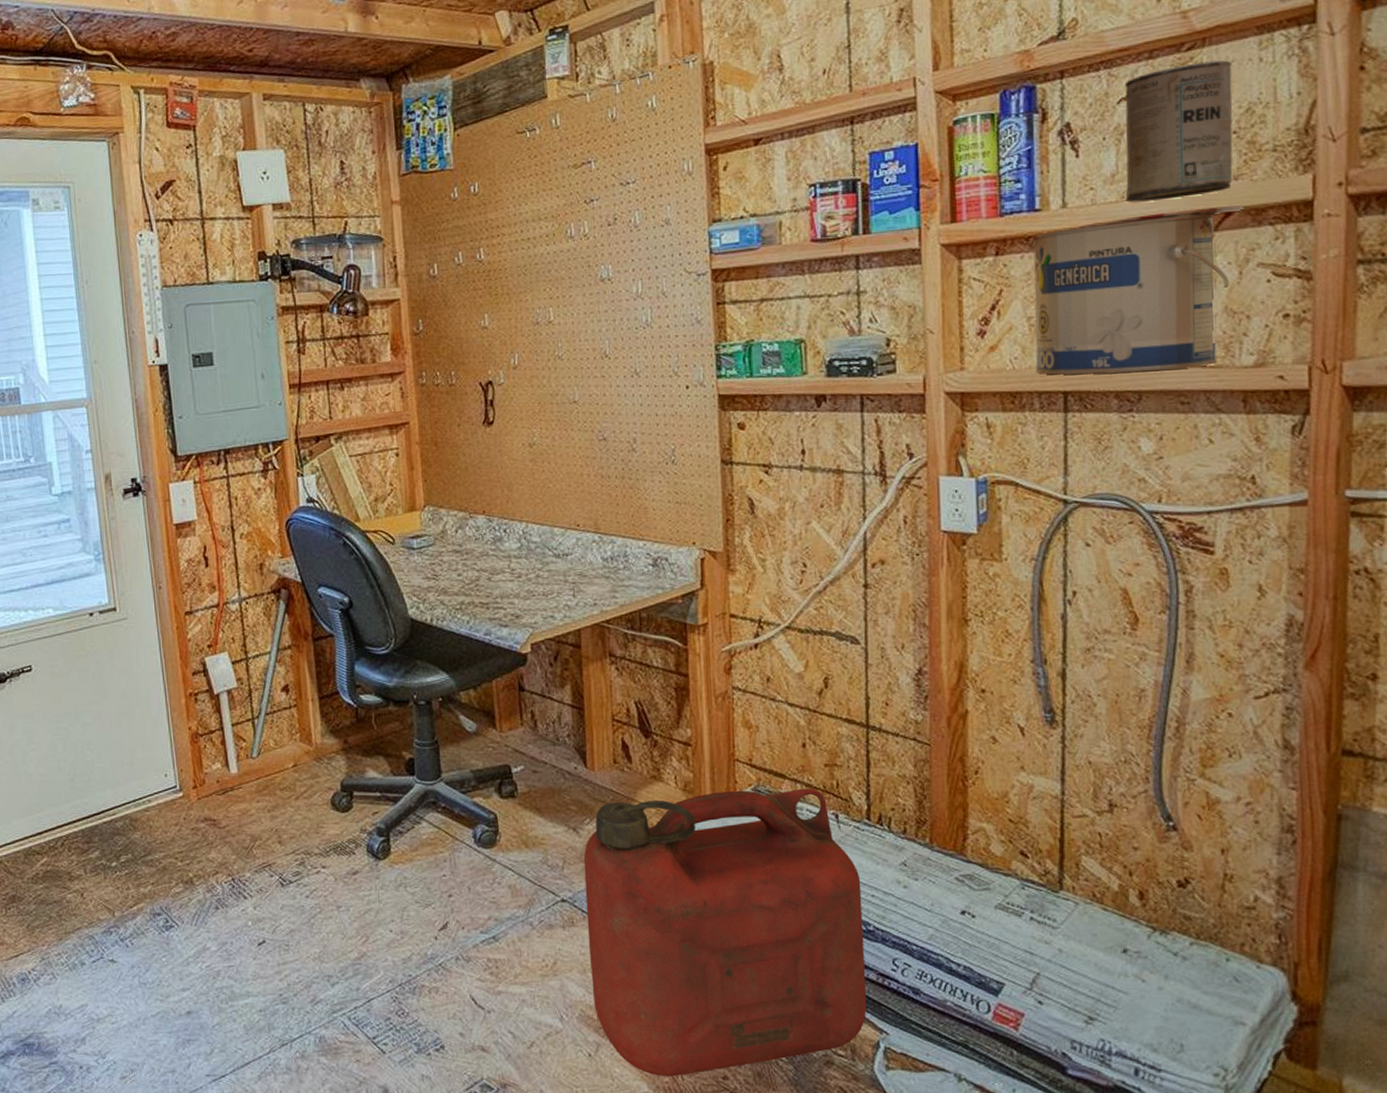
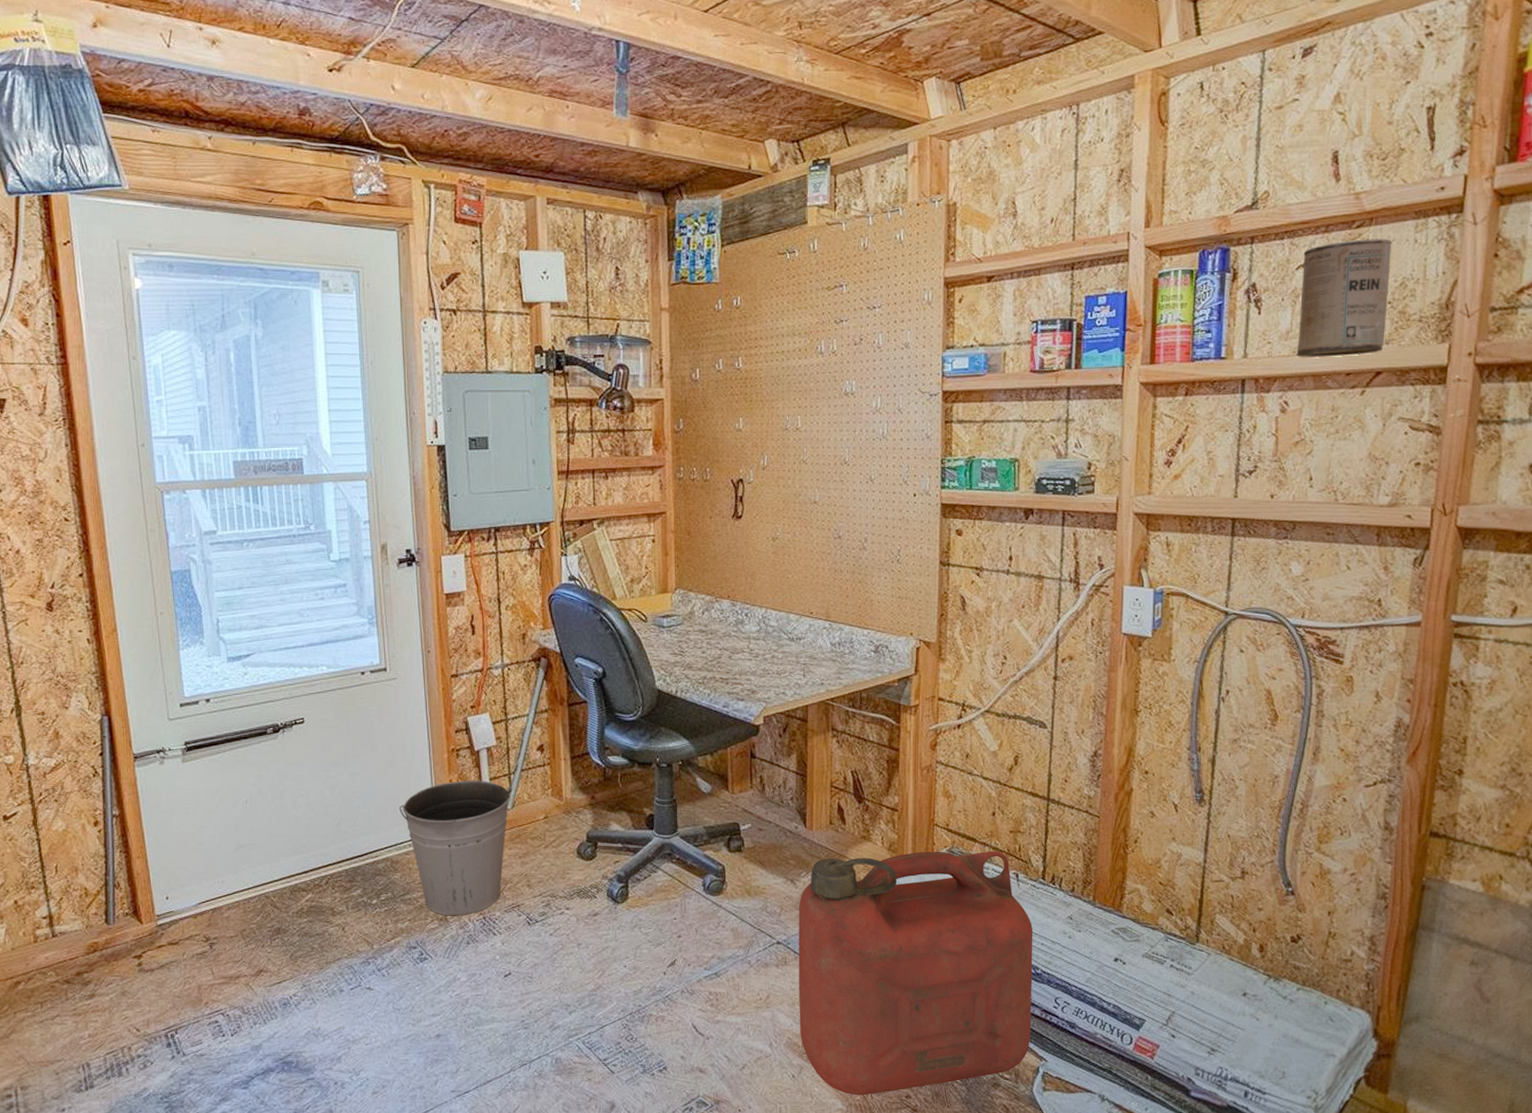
bucket: none [136,726,257,878] -> present [399,780,513,916]
paint can: present [1033,205,1245,375] -> none [1210,366,1392,505]

